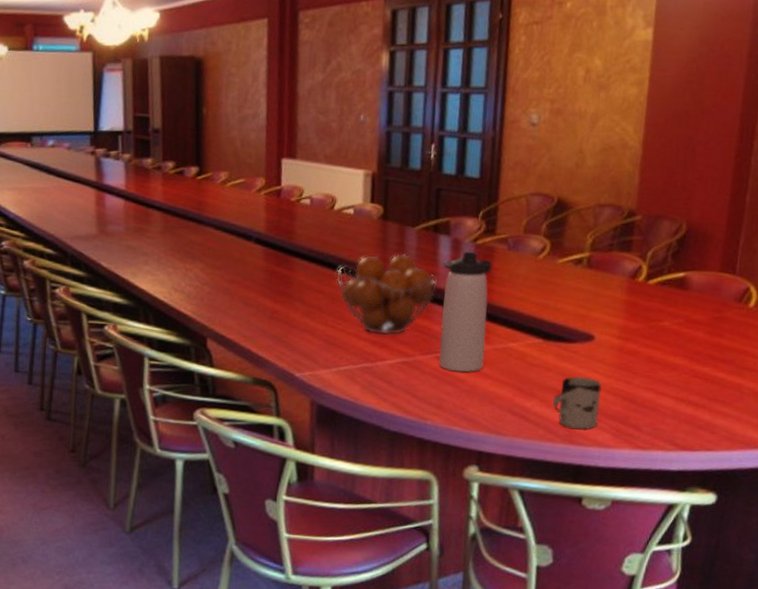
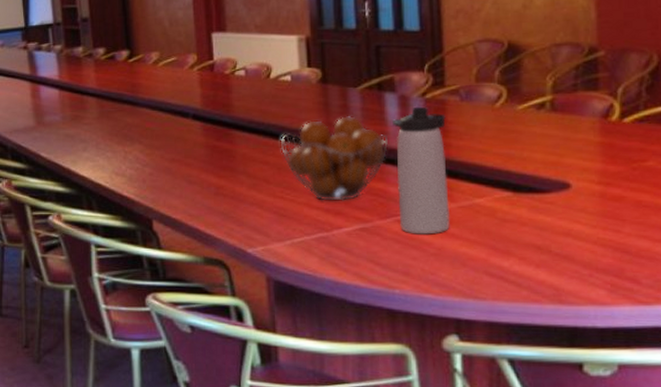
cup: present [552,376,602,430] -> none [532,229,589,288]

